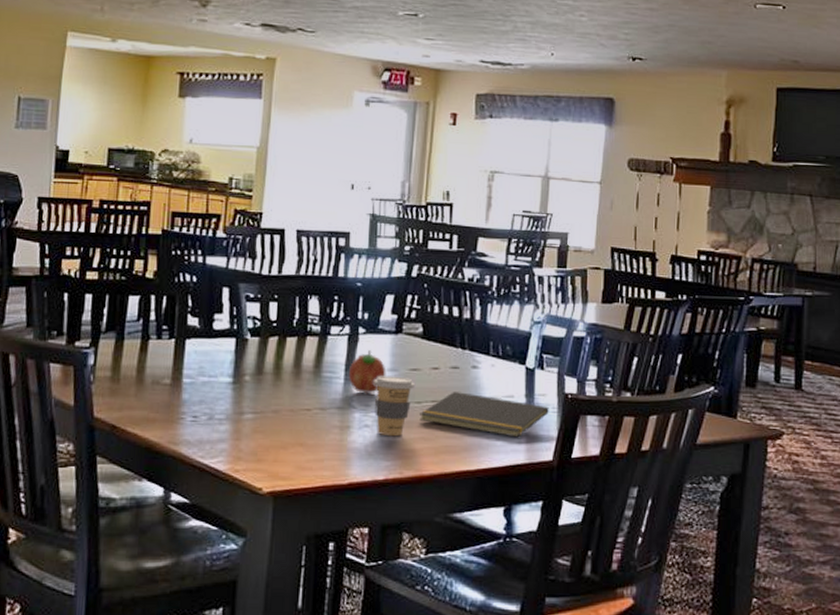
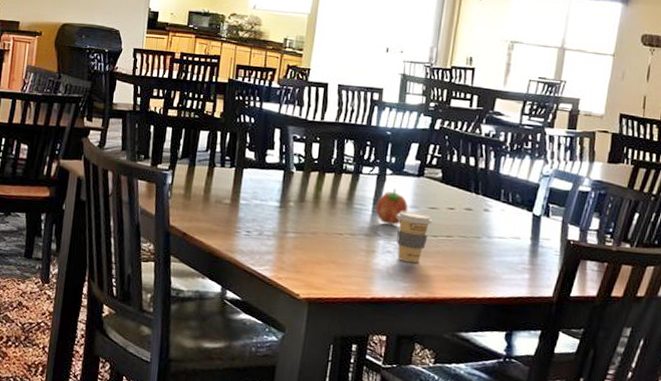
notepad: present [419,392,549,438] -> none [435,230,552,274]

